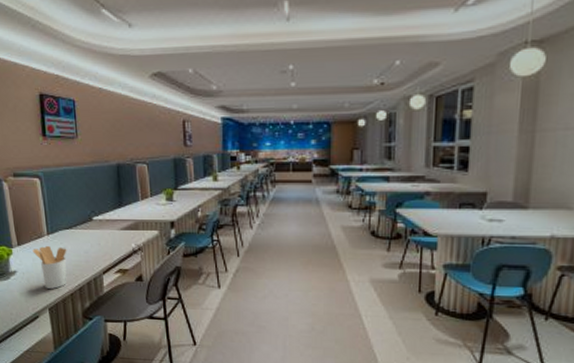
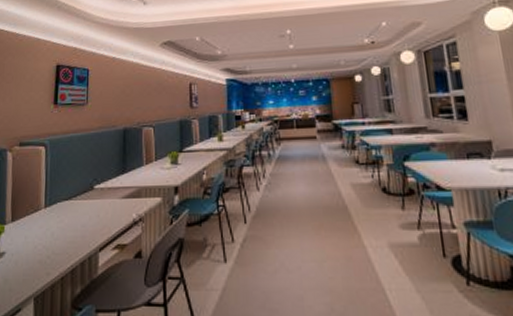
utensil holder: present [32,245,67,289] -> none [26,219,63,272]

